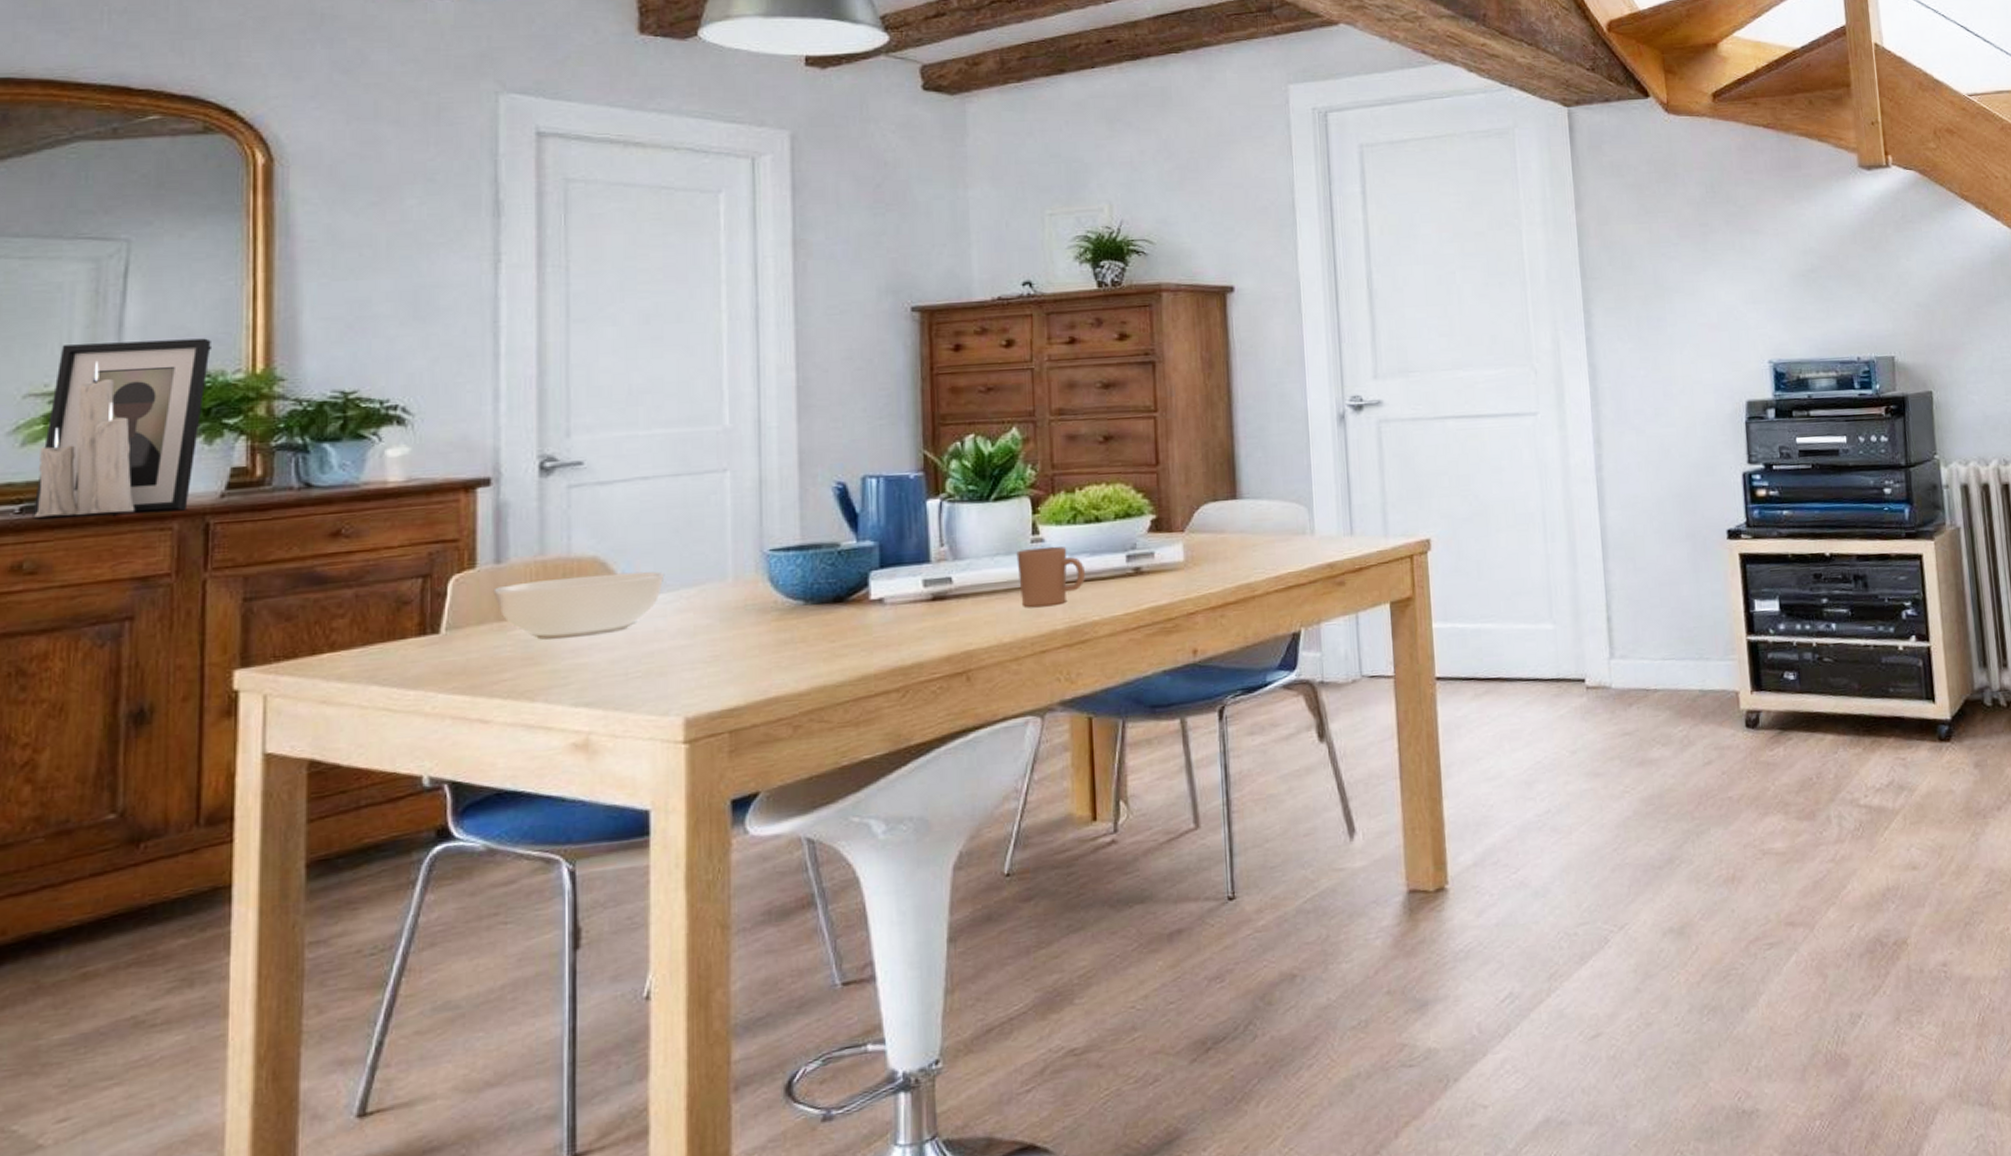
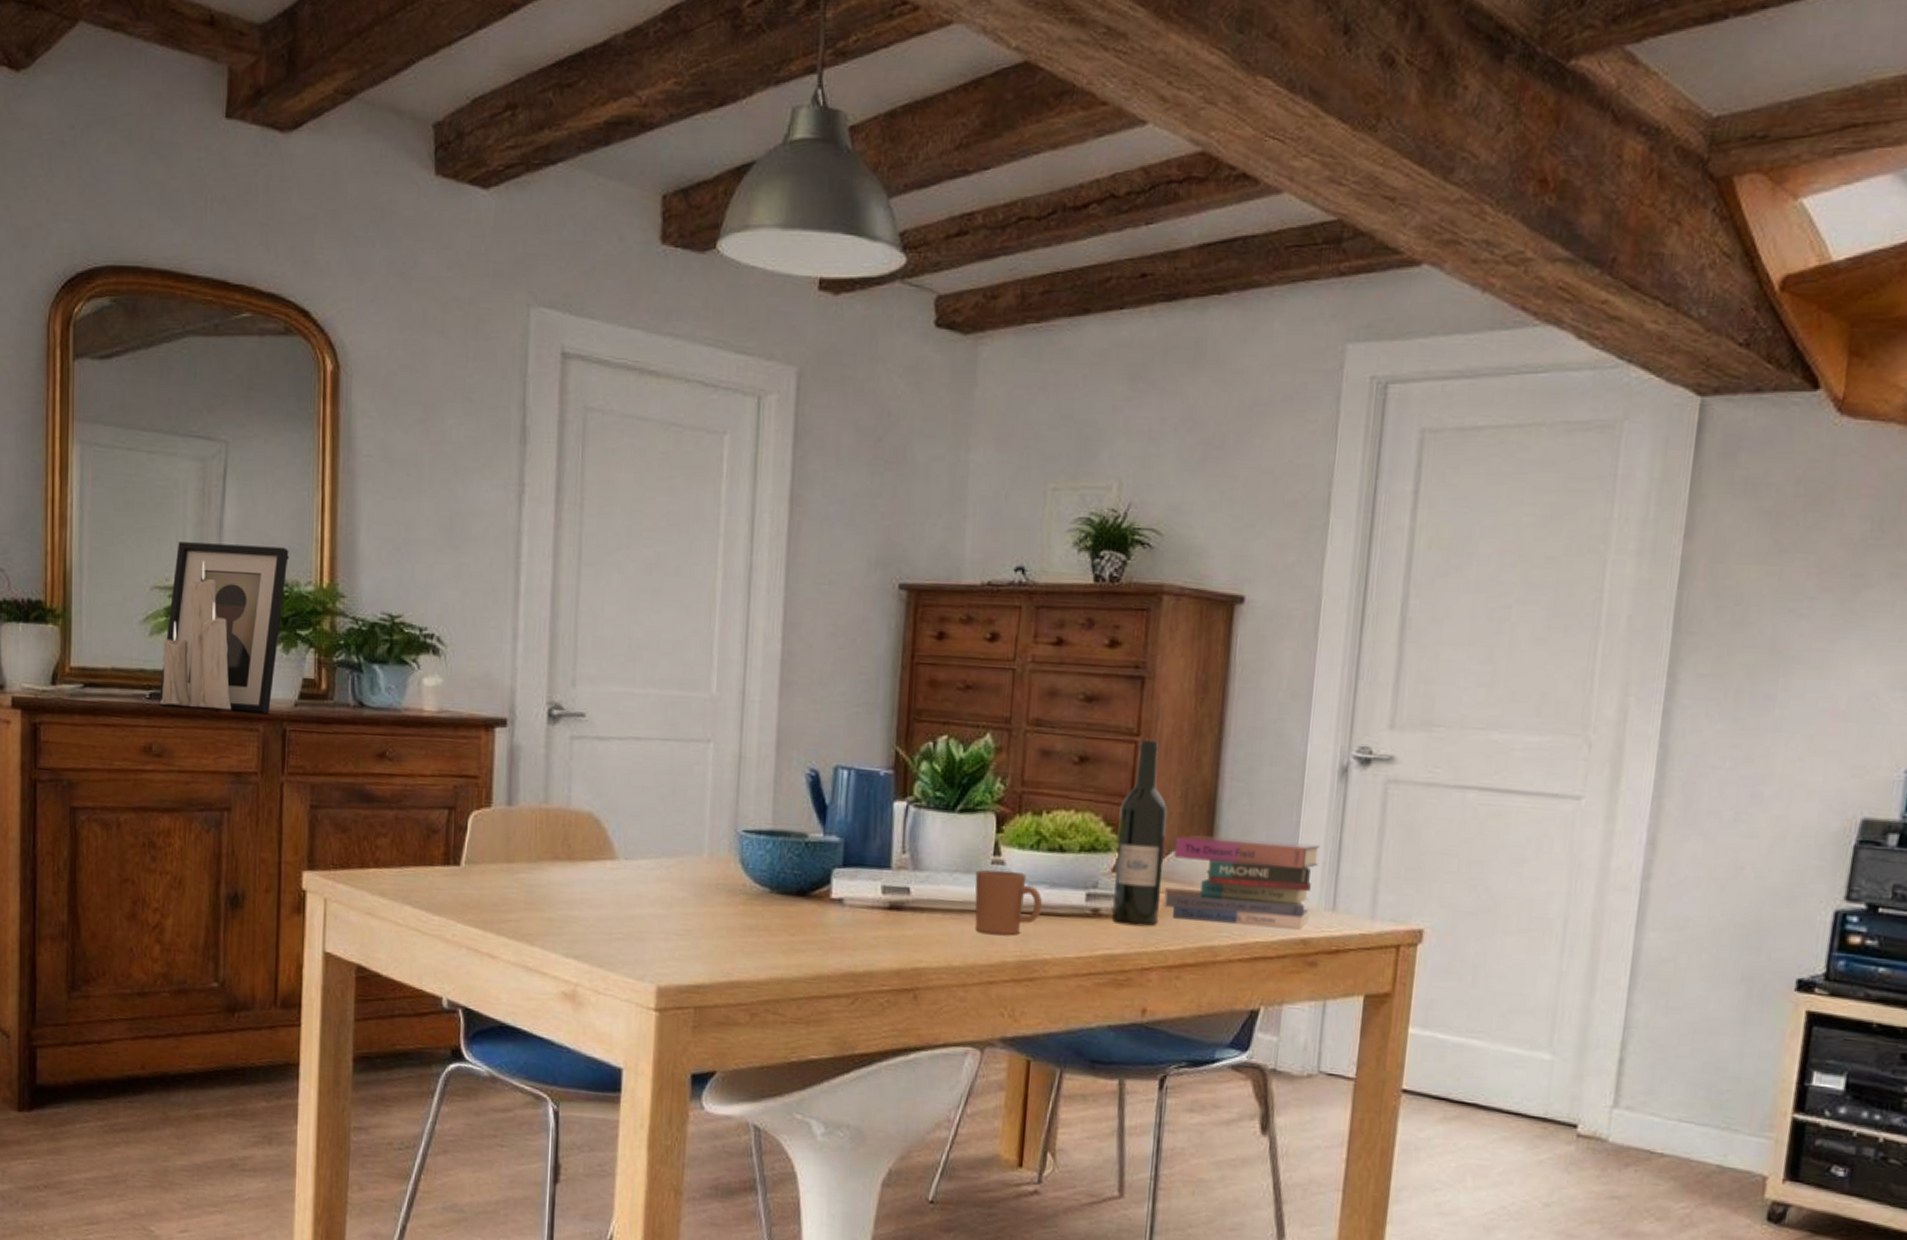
bowl: present [493,571,665,640] -> none [505,828,649,892]
wine bottle: none [1148,414,1198,579] -> present [1111,740,1167,927]
books: none [1199,482,1332,564] -> present [1164,834,1319,930]

